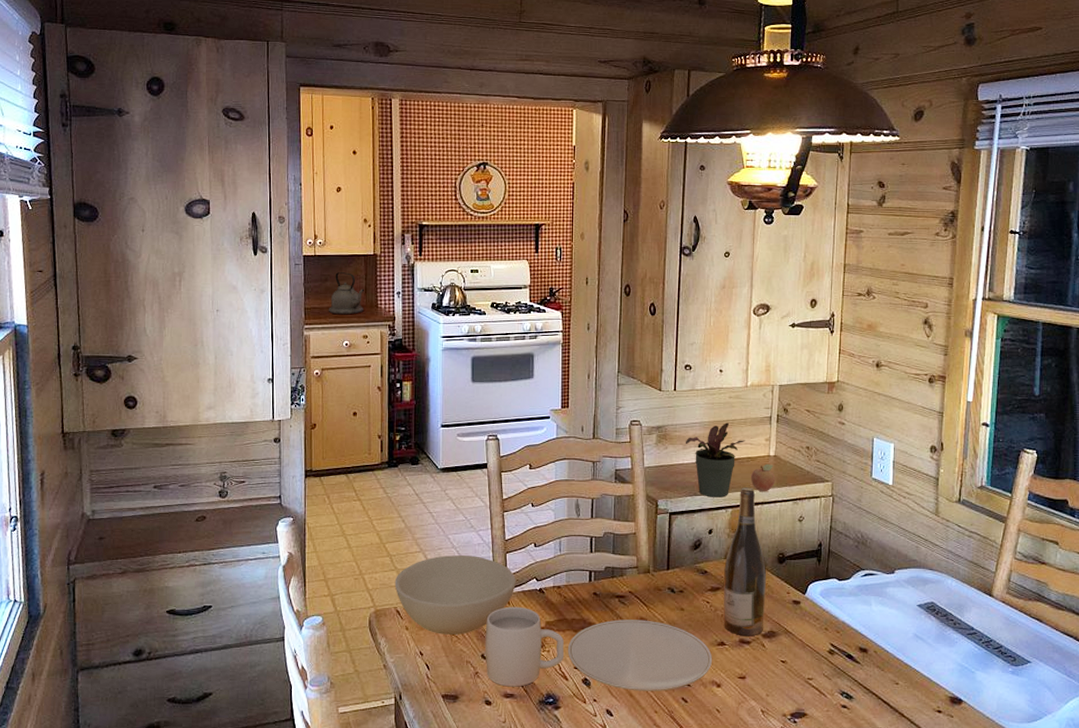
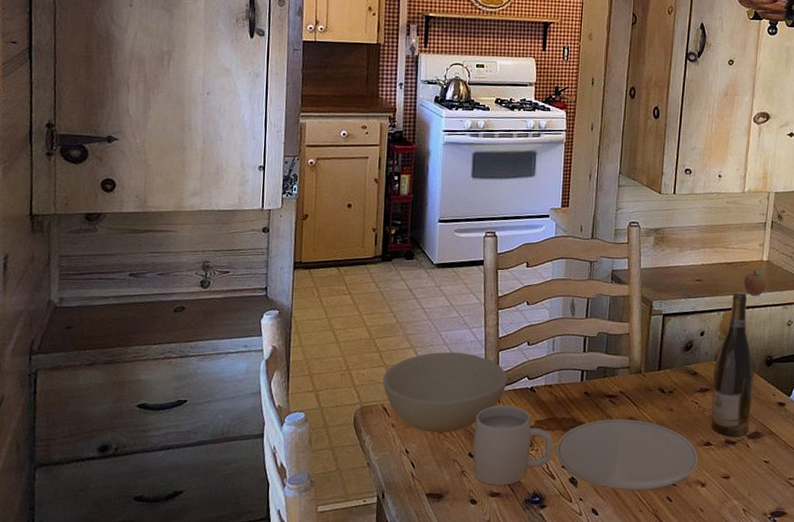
kettle: present [328,272,365,315] -> none [326,60,366,104]
potted plant: present [685,422,746,498] -> none [681,227,741,300]

